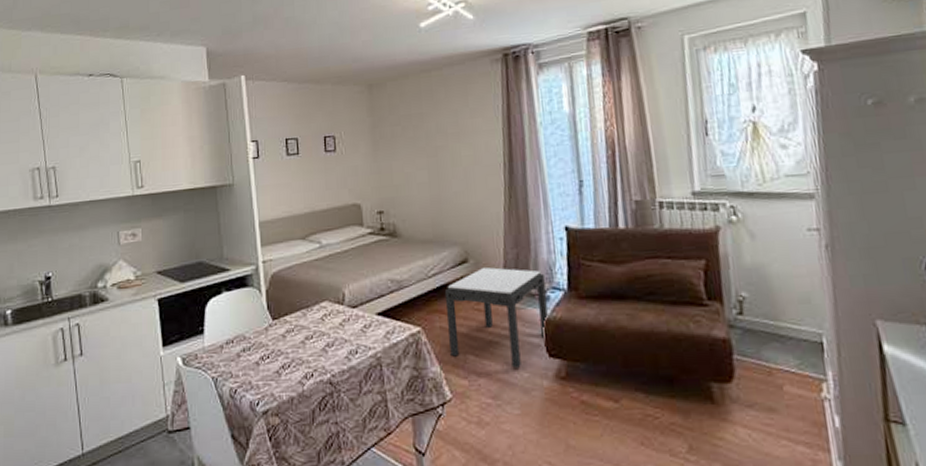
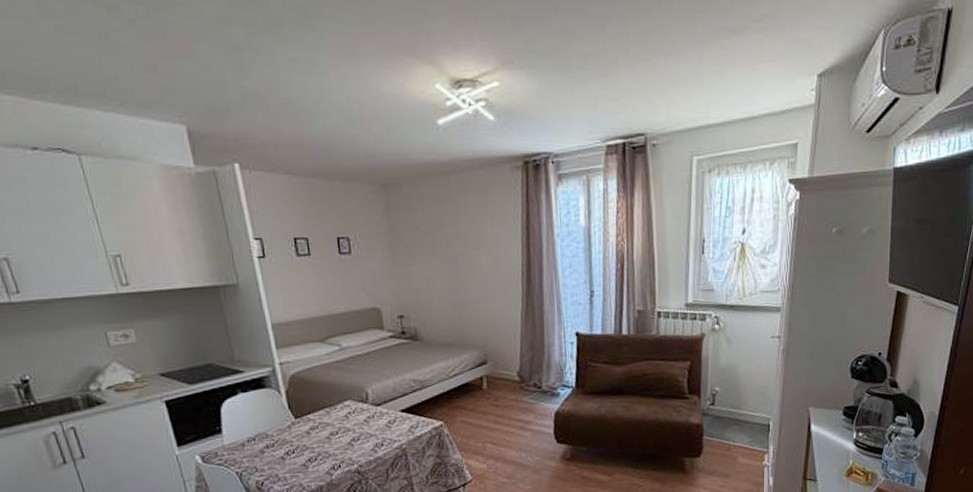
side table: present [444,267,548,369] -> none [465,368,557,454]

